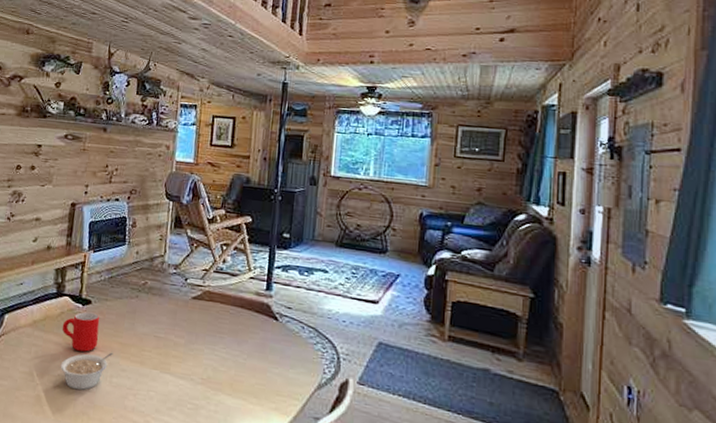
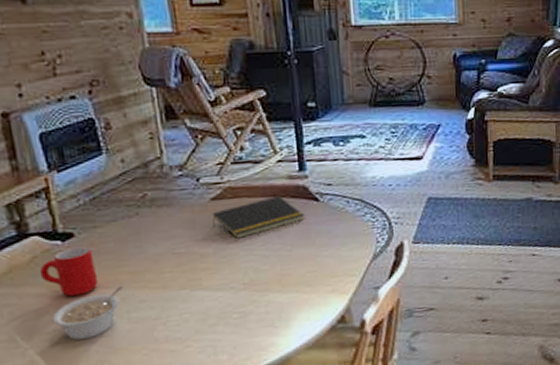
notepad: none [189,307,263,338] -> present [212,196,304,239]

